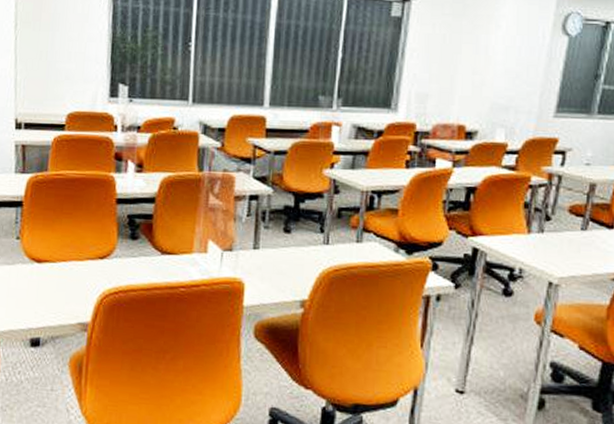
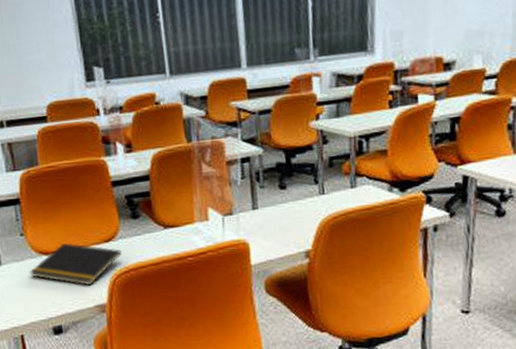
notepad: none [18,253,115,301] -> present [29,243,123,286]

